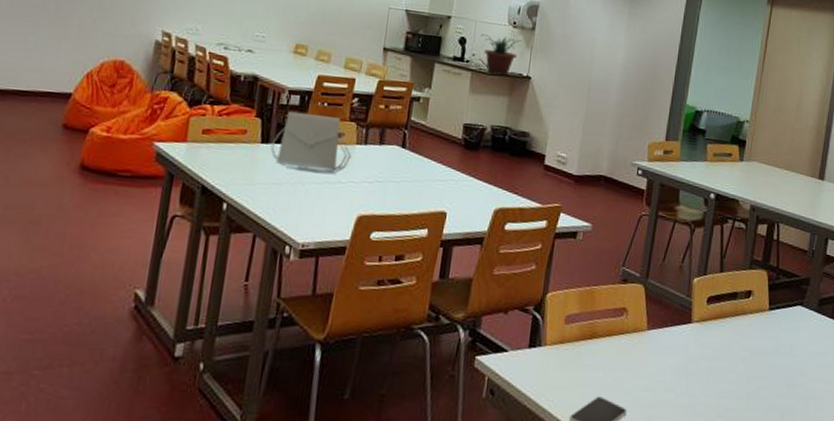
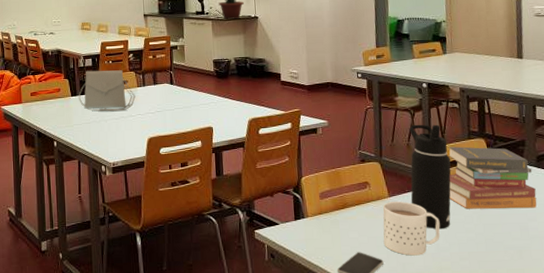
mug: none [631,335,700,407] -> present [383,201,440,256]
water bottle: none [671,242,725,377] -> present [409,124,451,230]
books: none [716,276,812,361] -> present [449,147,537,209]

